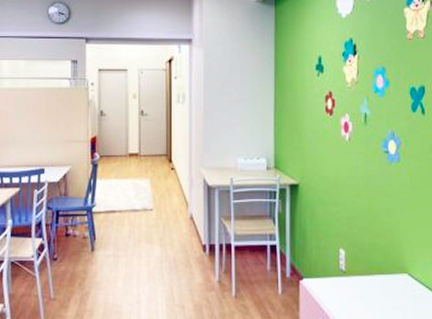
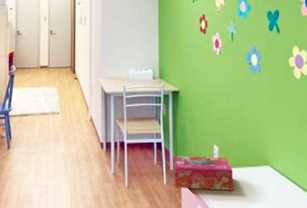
tissue box: none [290,260,363,302] -> present [173,155,234,191]

